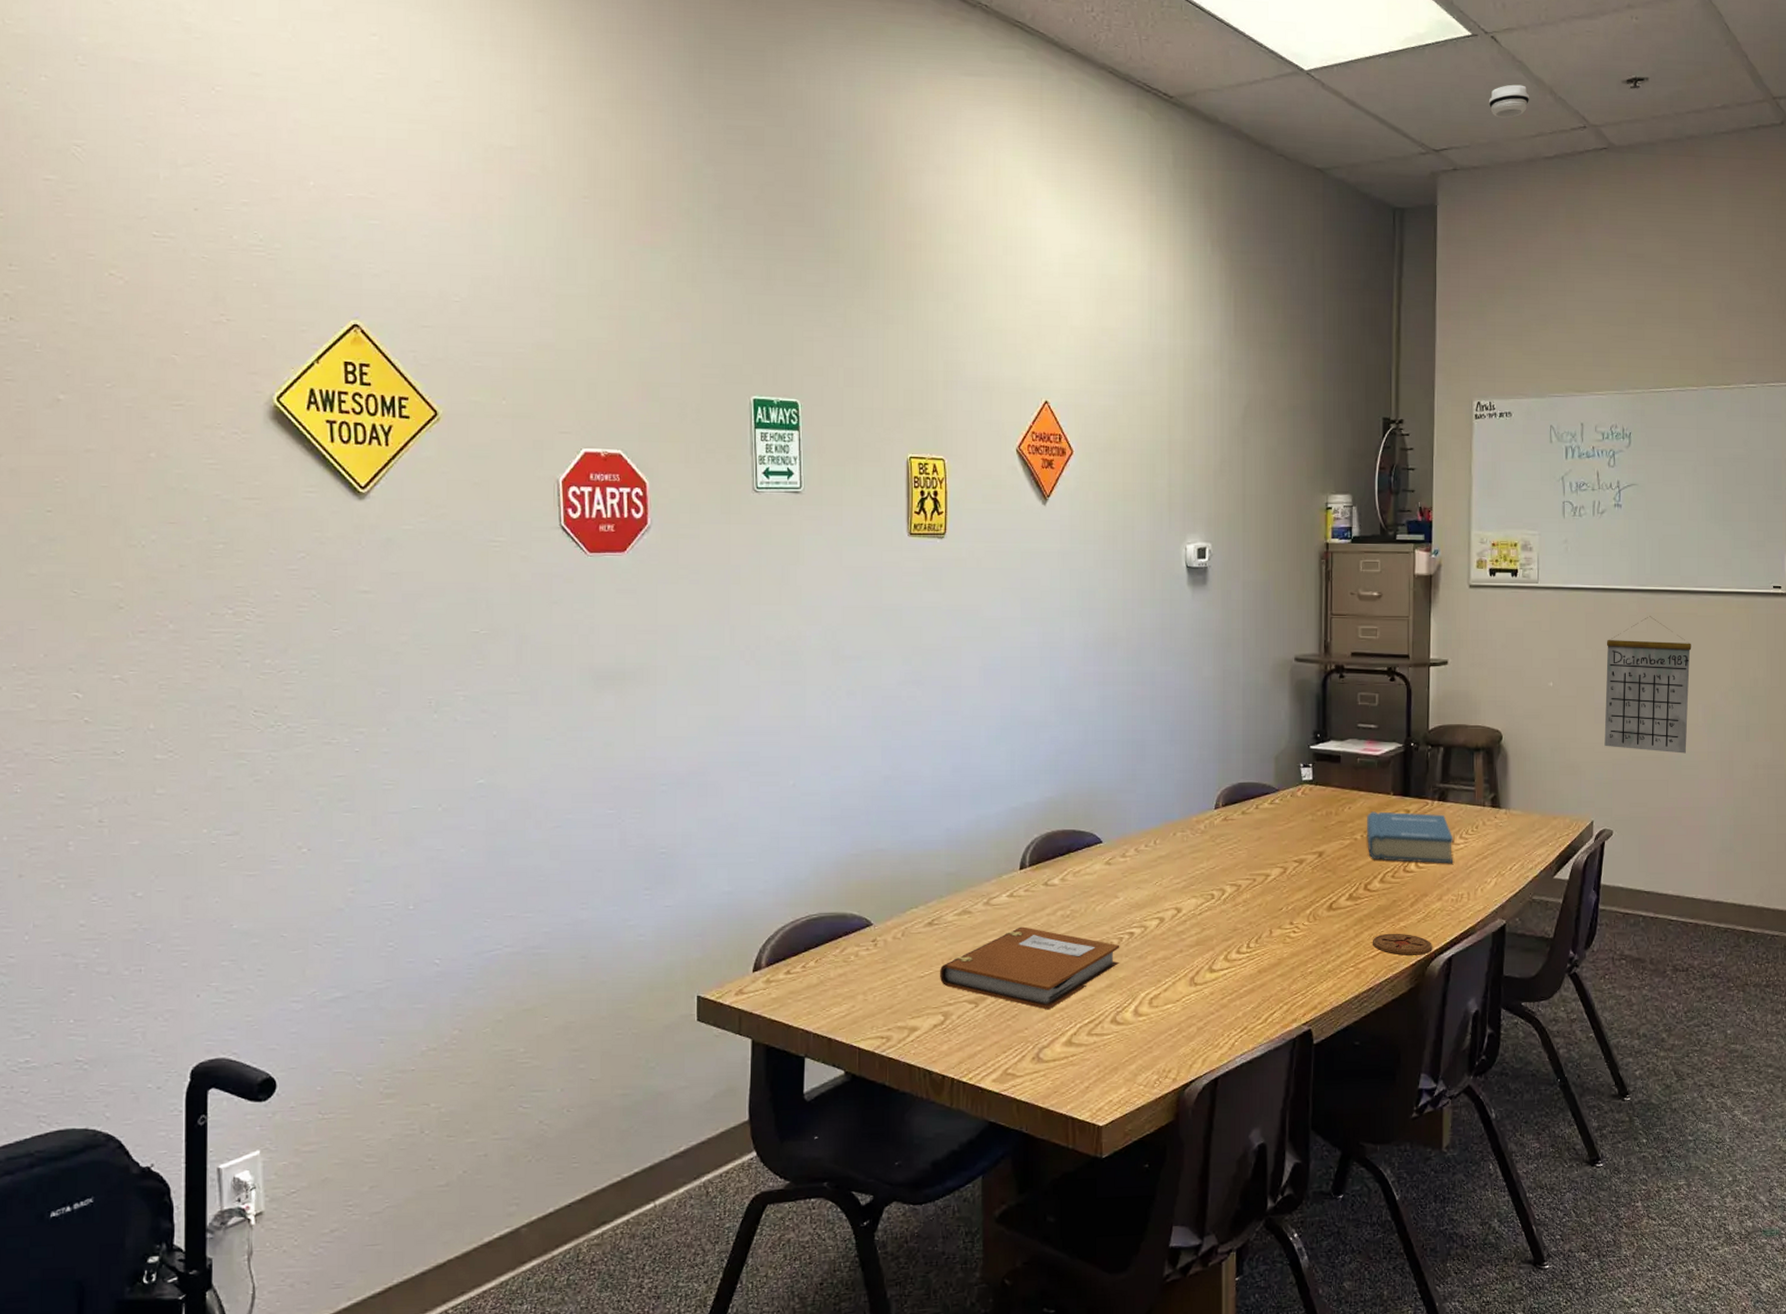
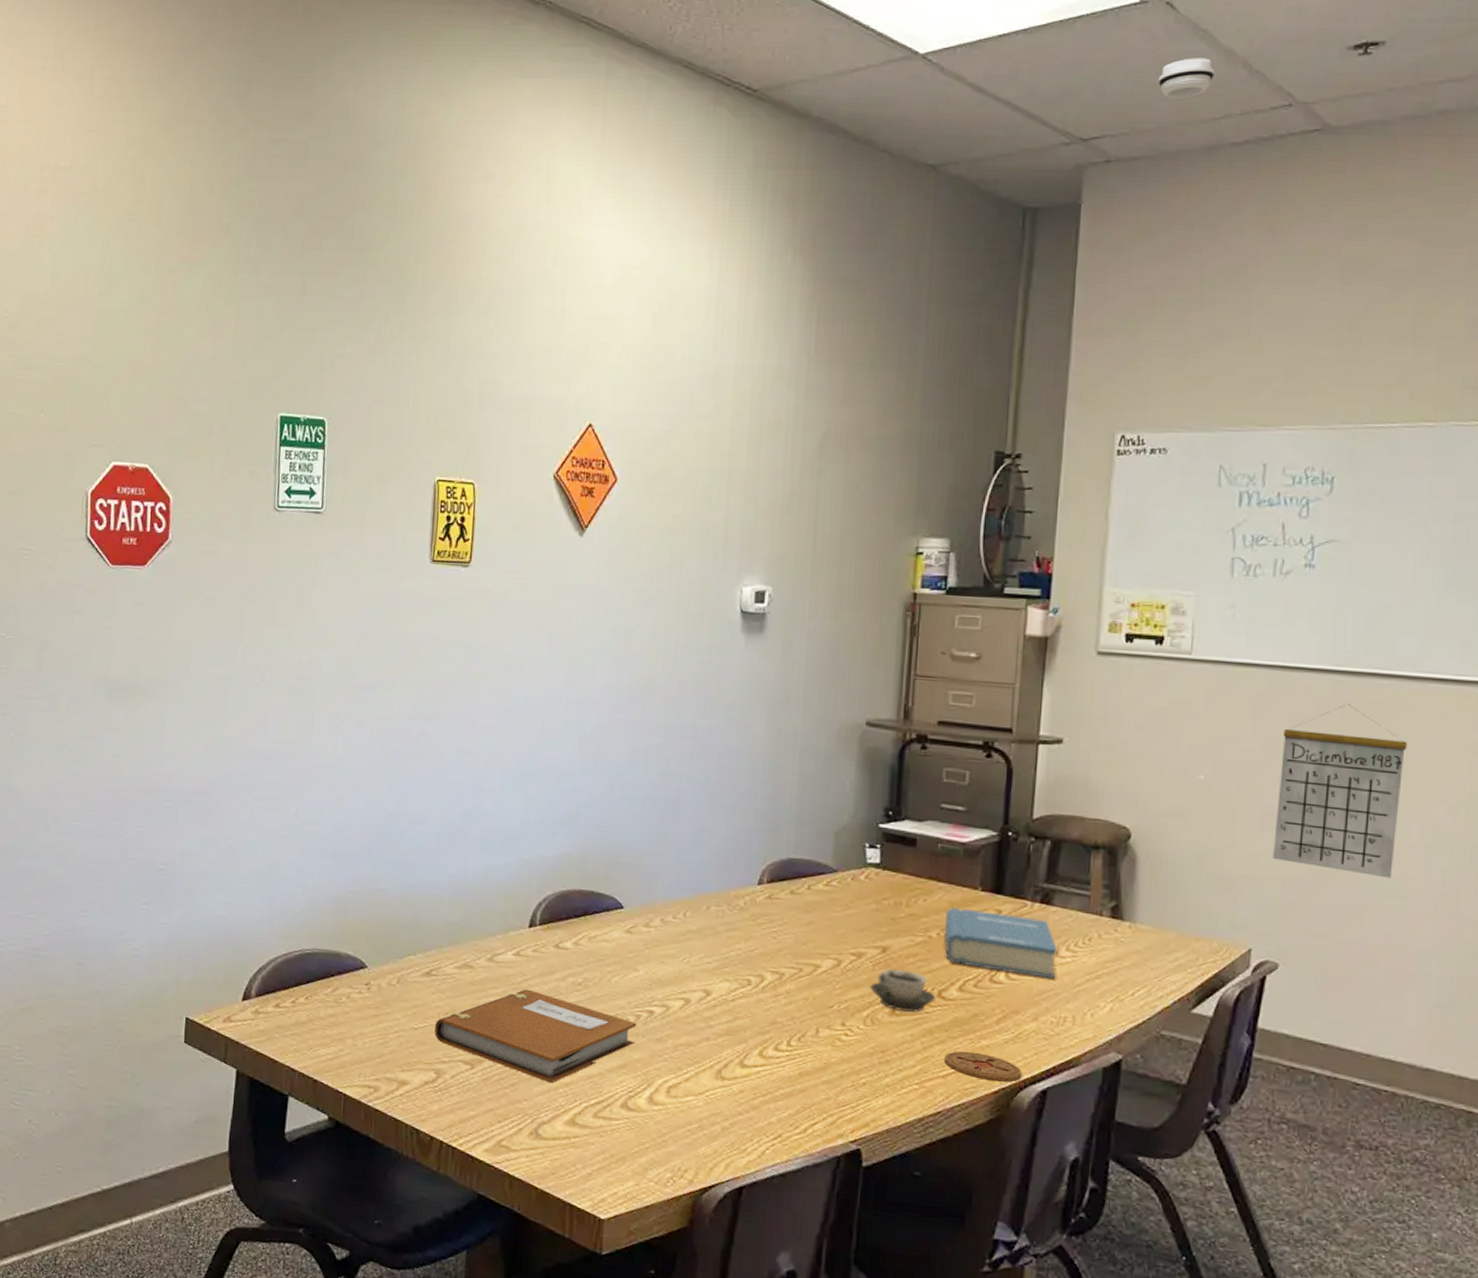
cup: none [1311,870,1364,906] -> present [869,968,937,1013]

